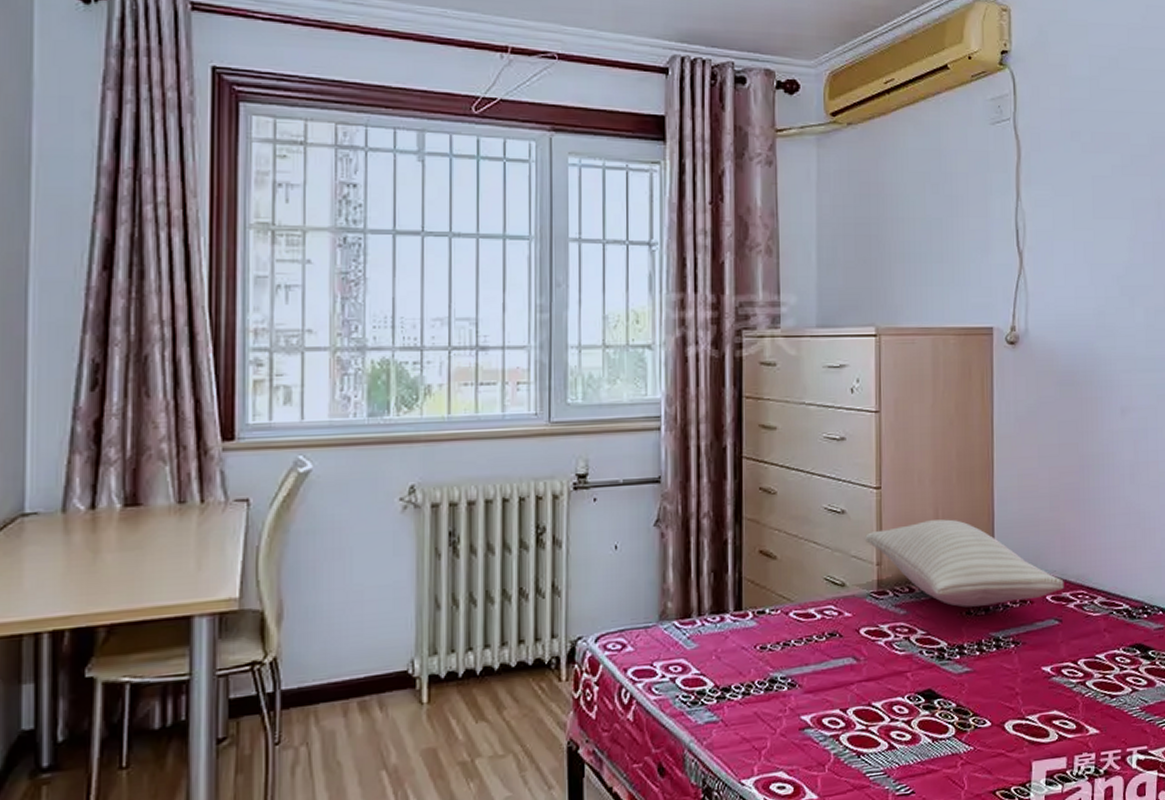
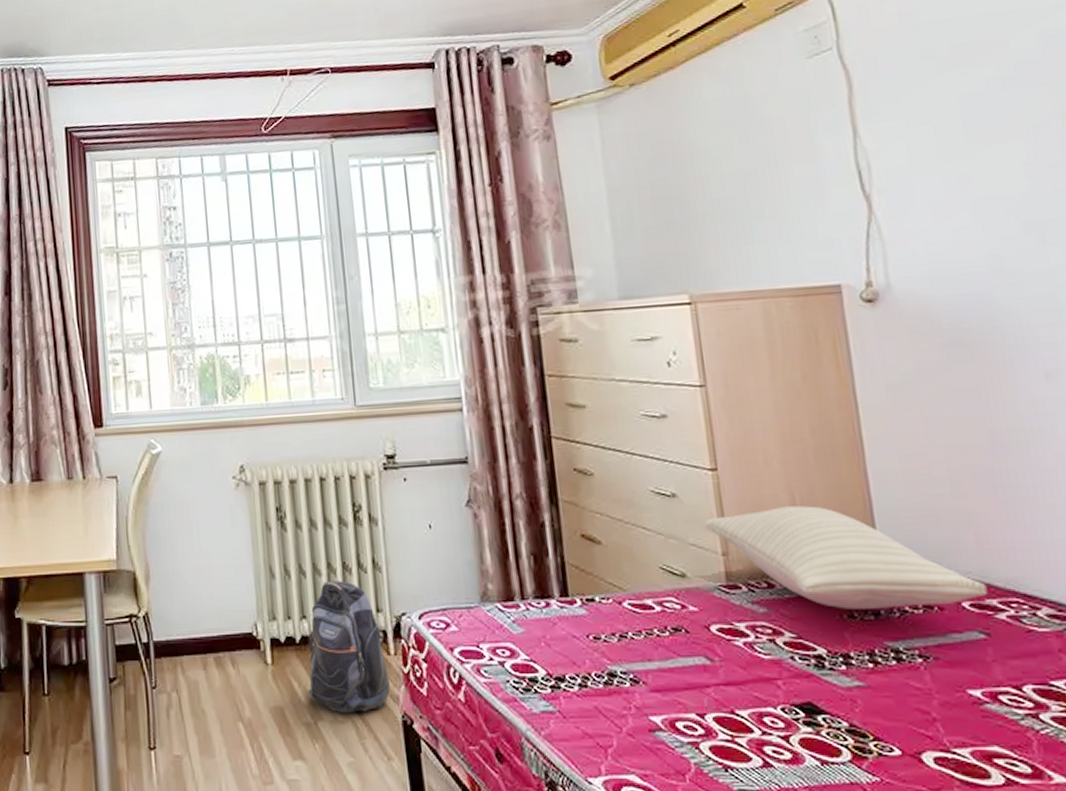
backpack: none [467,607,557,748] -> present [308,581,390,714]

